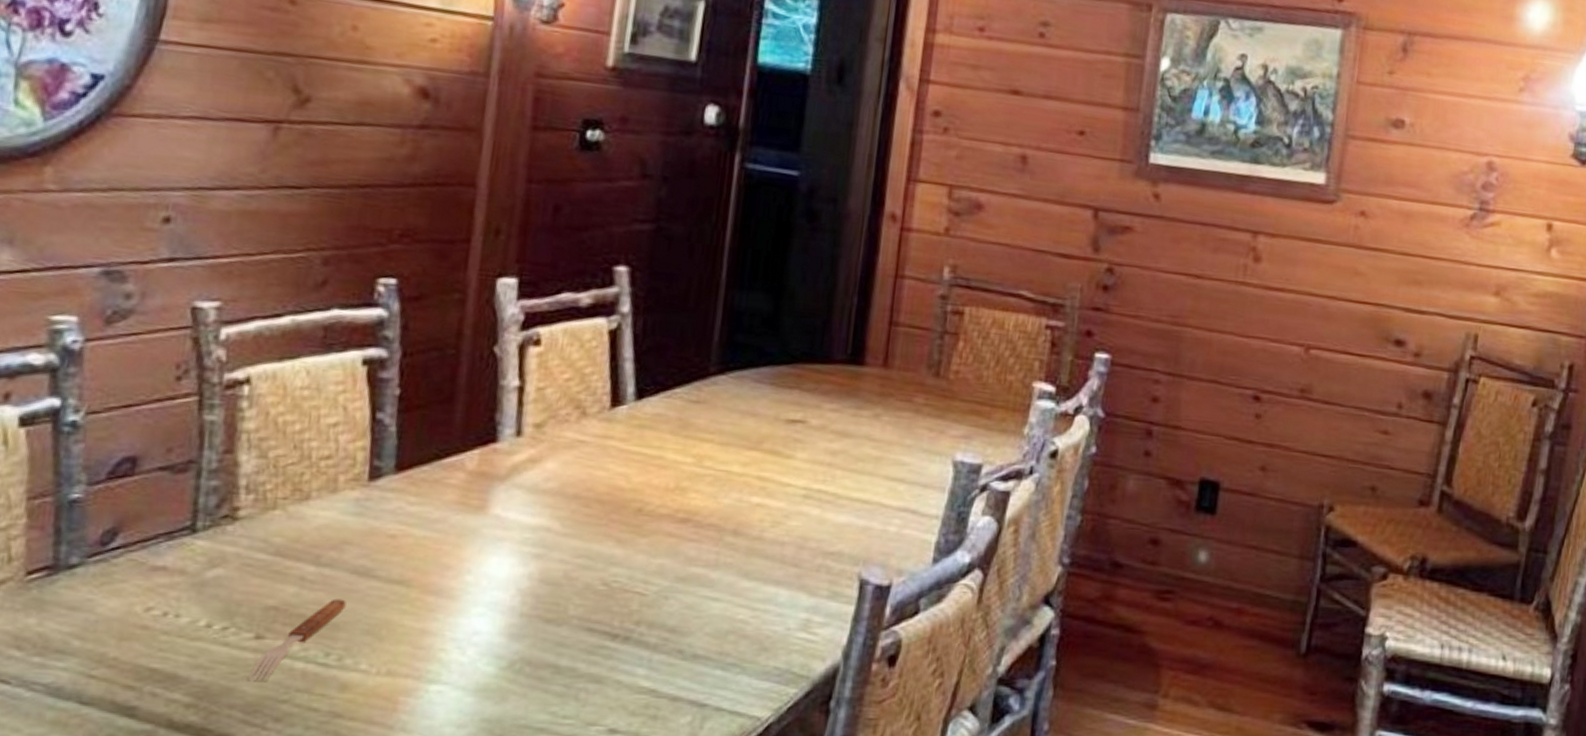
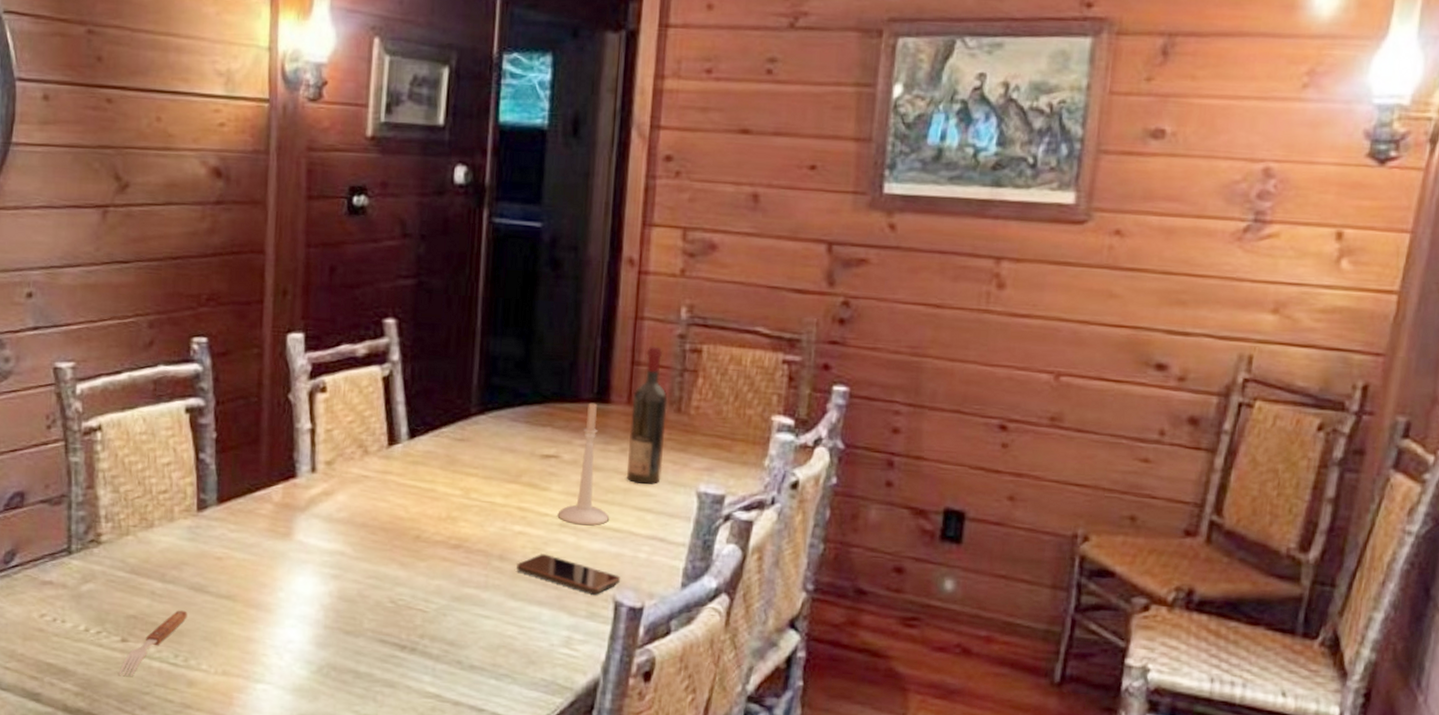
phone: none [752,528,868,571] -> present [517,554,621,594]
candlestick: none [801,364,859,497] -> present [557,402,610,526]
wine bottle: none [878,306,927,453] -> present [626,346,669,484]

